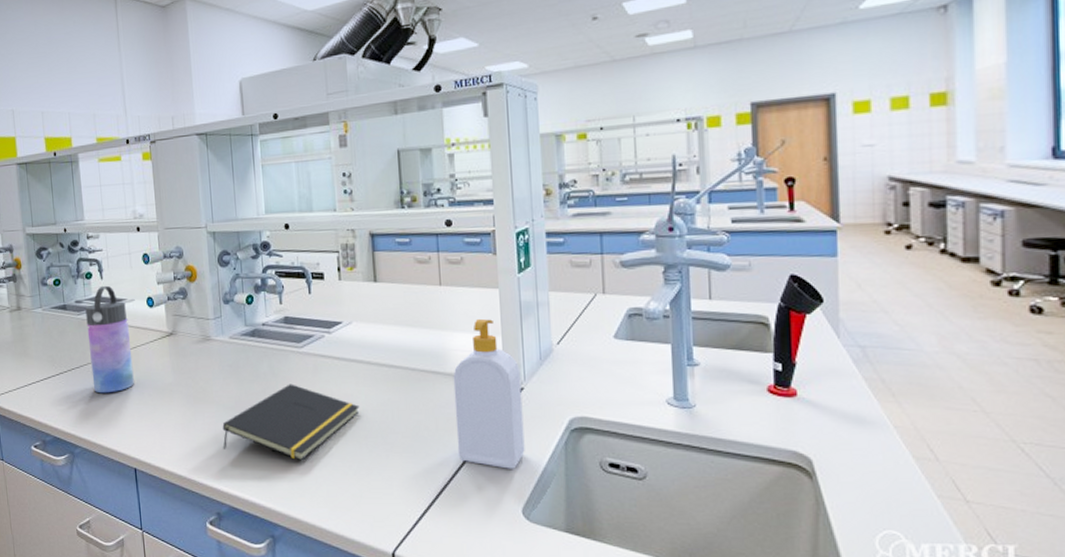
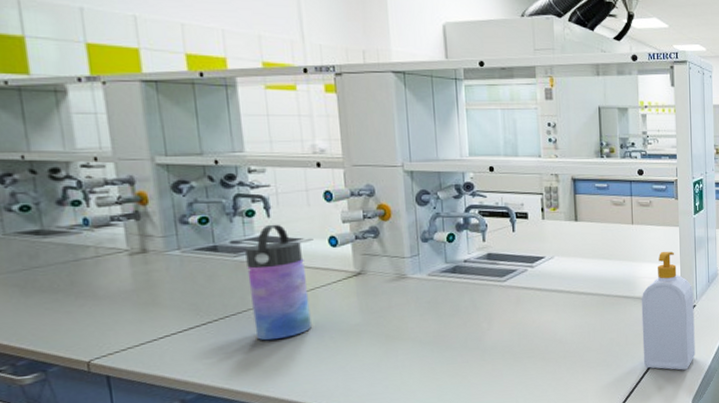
notepad: present [222,384,360,461] -> none [418,315,560,385]

